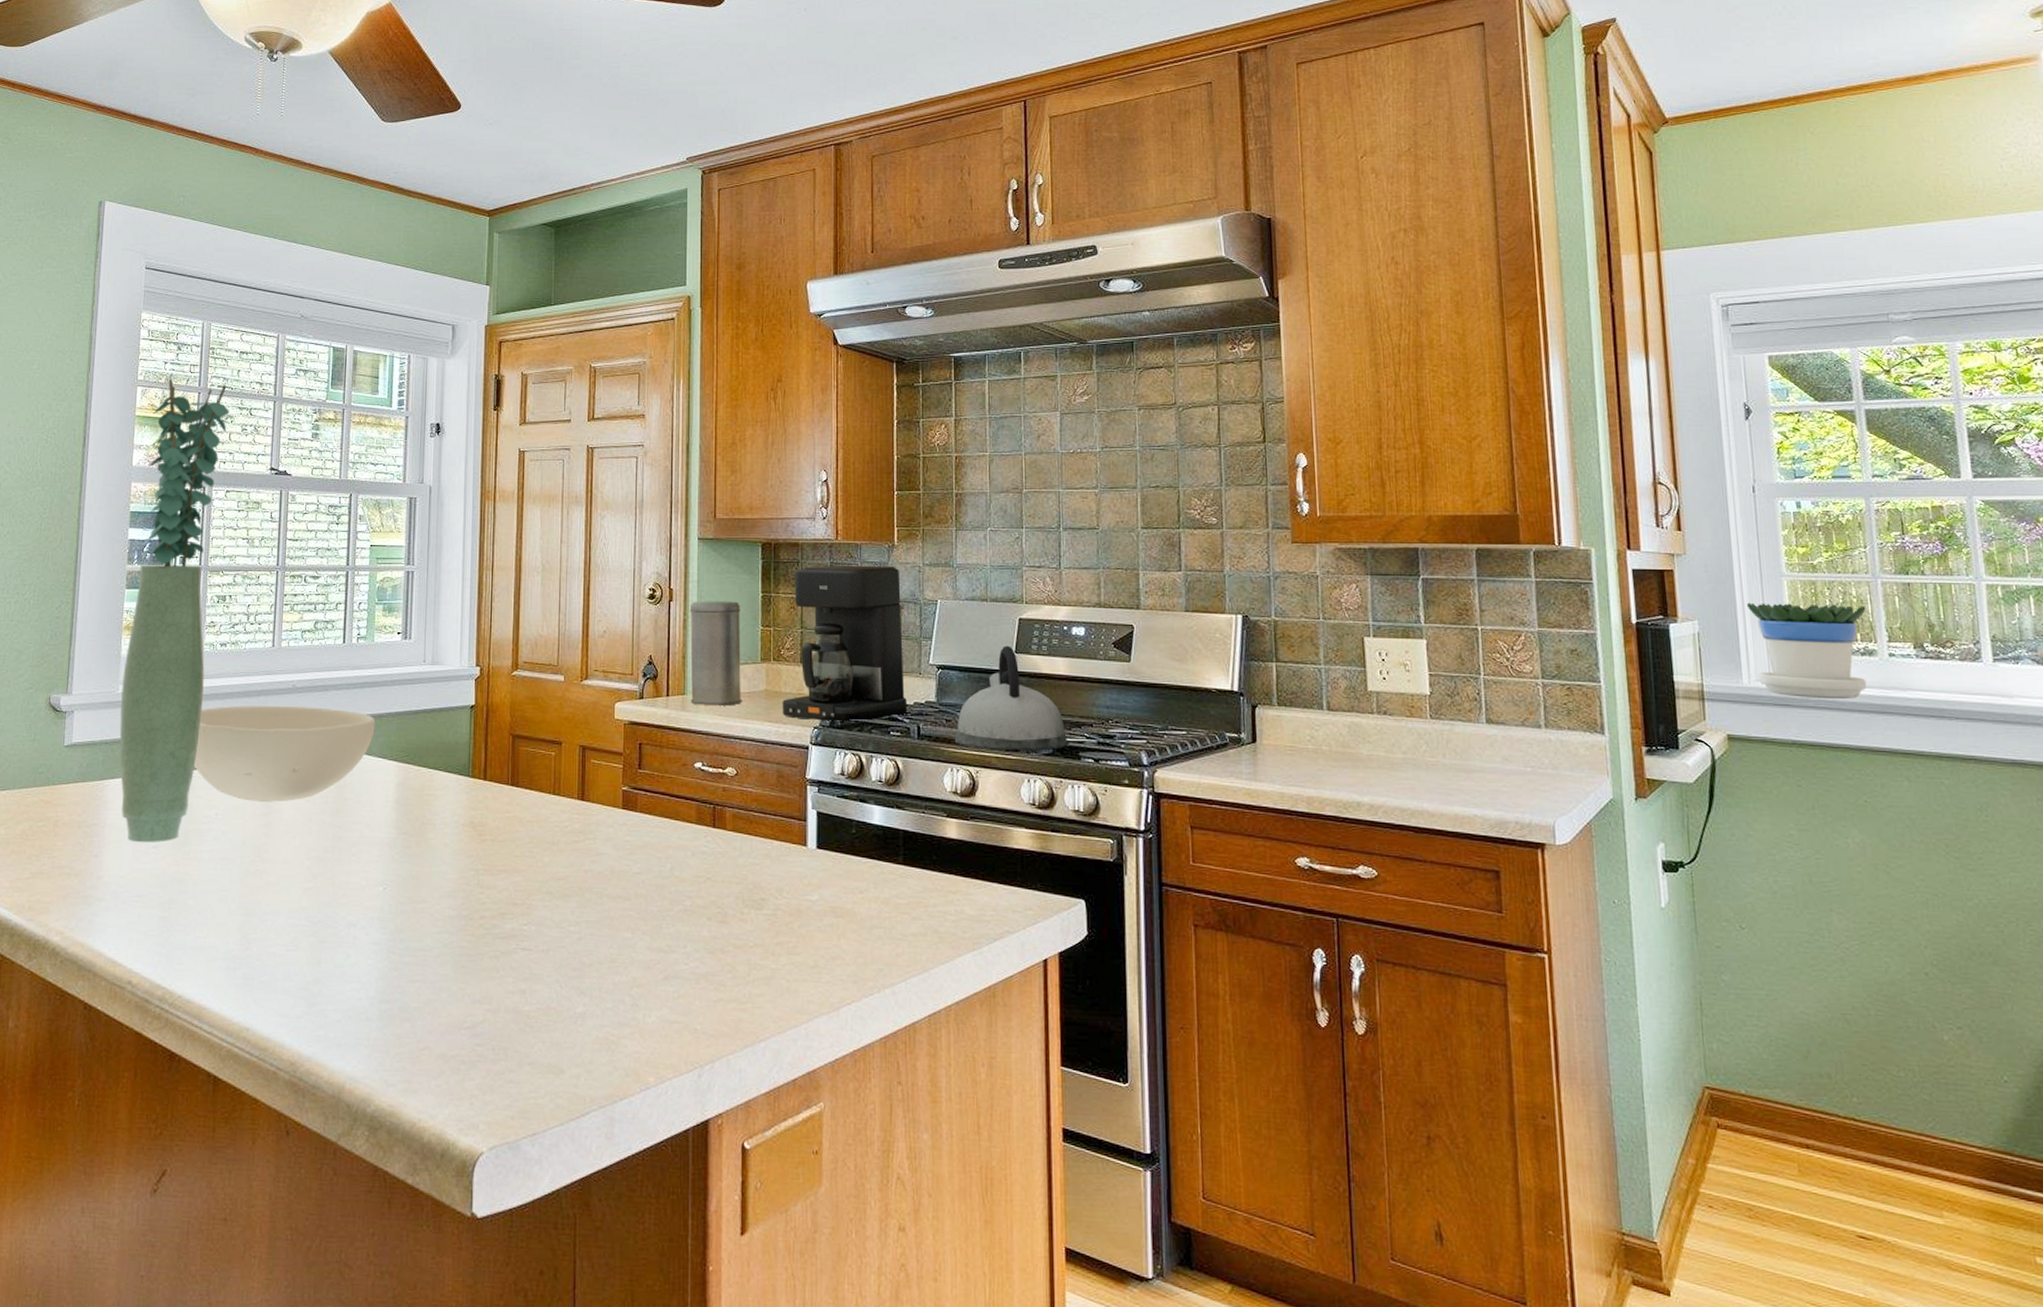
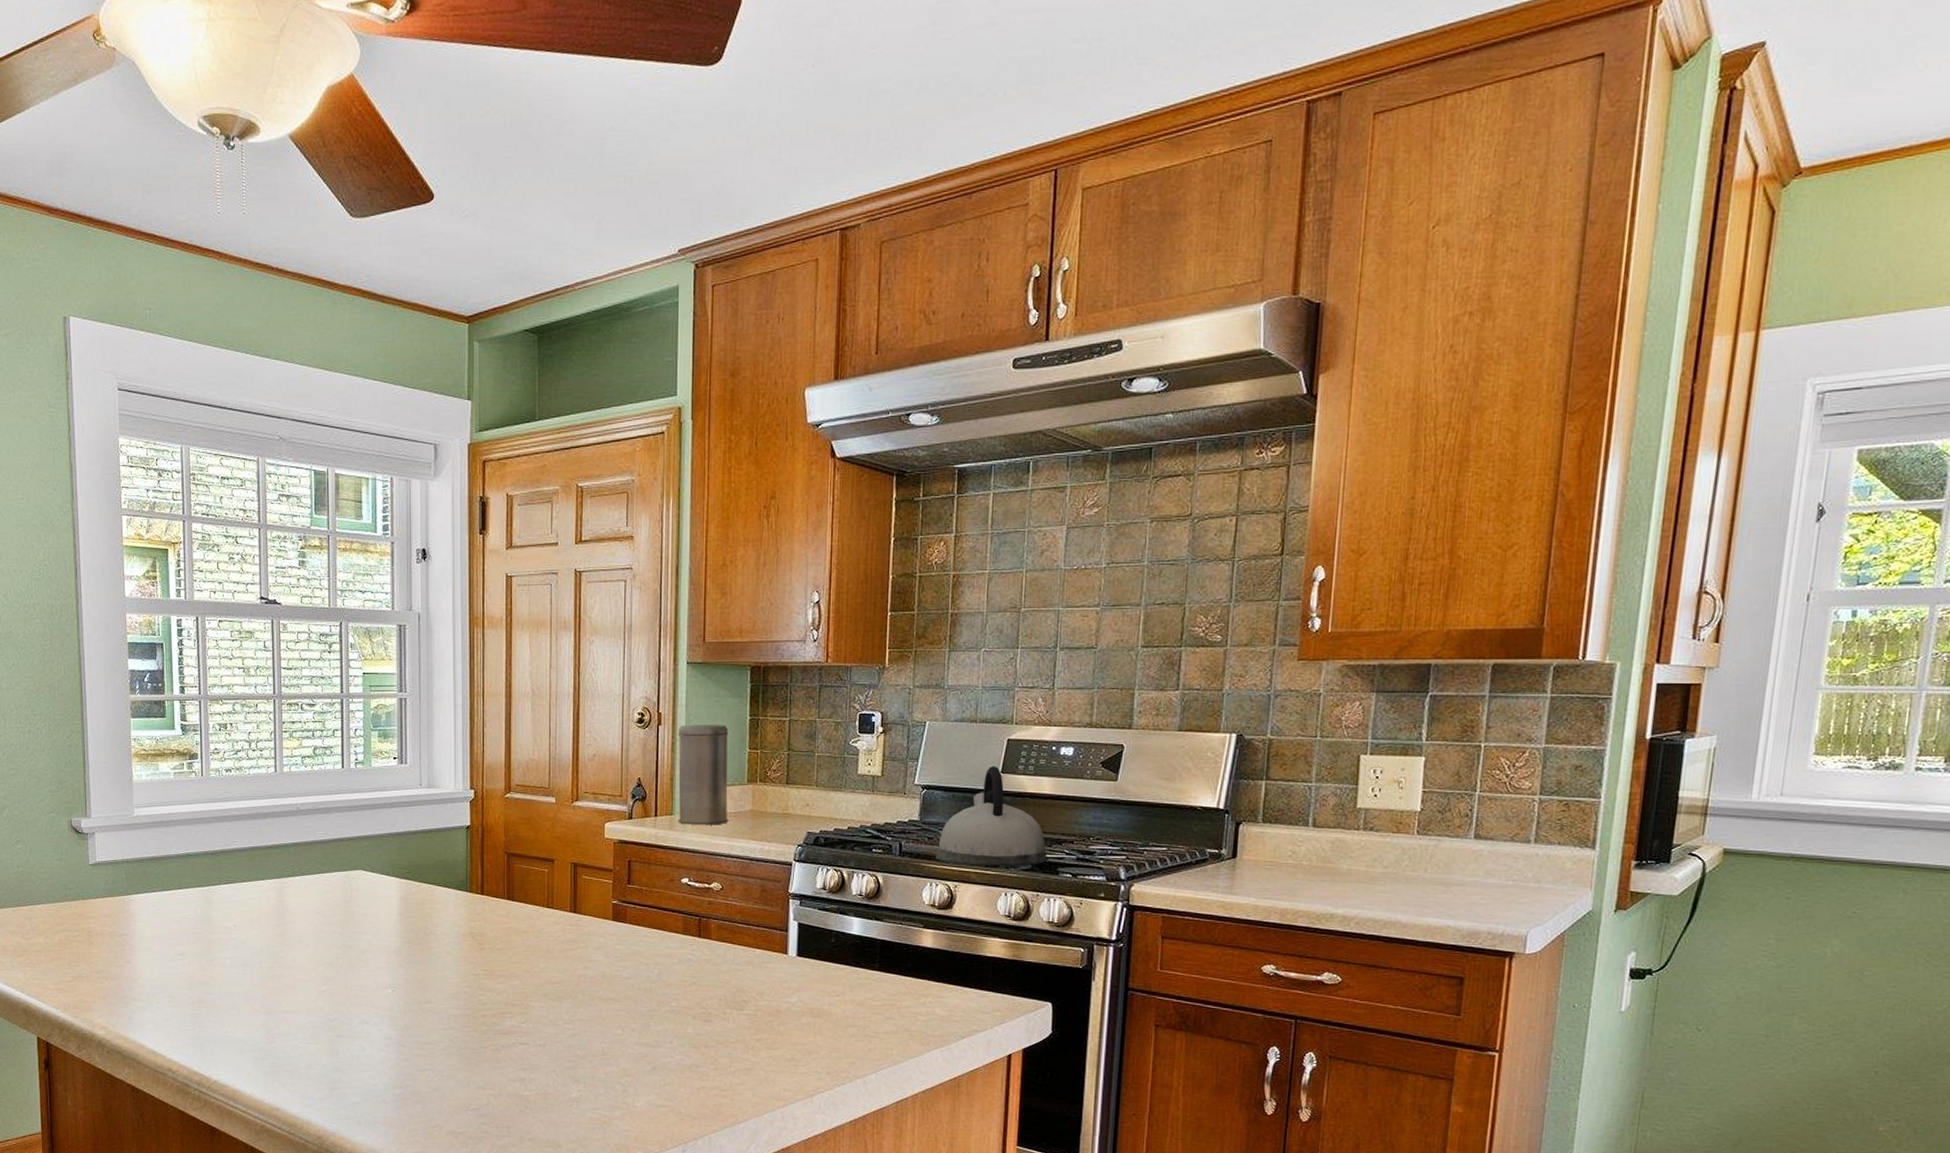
vase: present [119,379,229,843] -> none [136,507,215,951]
bowl: present [194,705,375,802] -> none [210,826,377,915]
coffee maker: present [782,565,908,723] -> none [767,687,891,841]
flowerpot: present [1747,602,1867,700] -> none [1769,717,1903,814]

